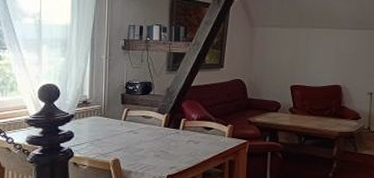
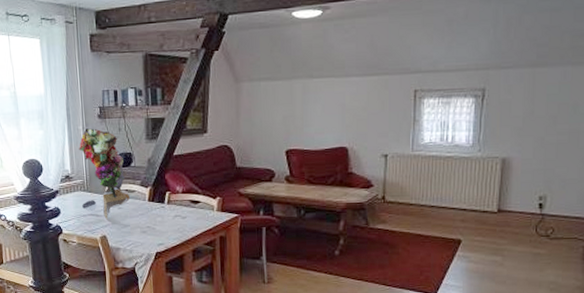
bouquet: none [97,58,146,144] -> present [79,128,130,220]

